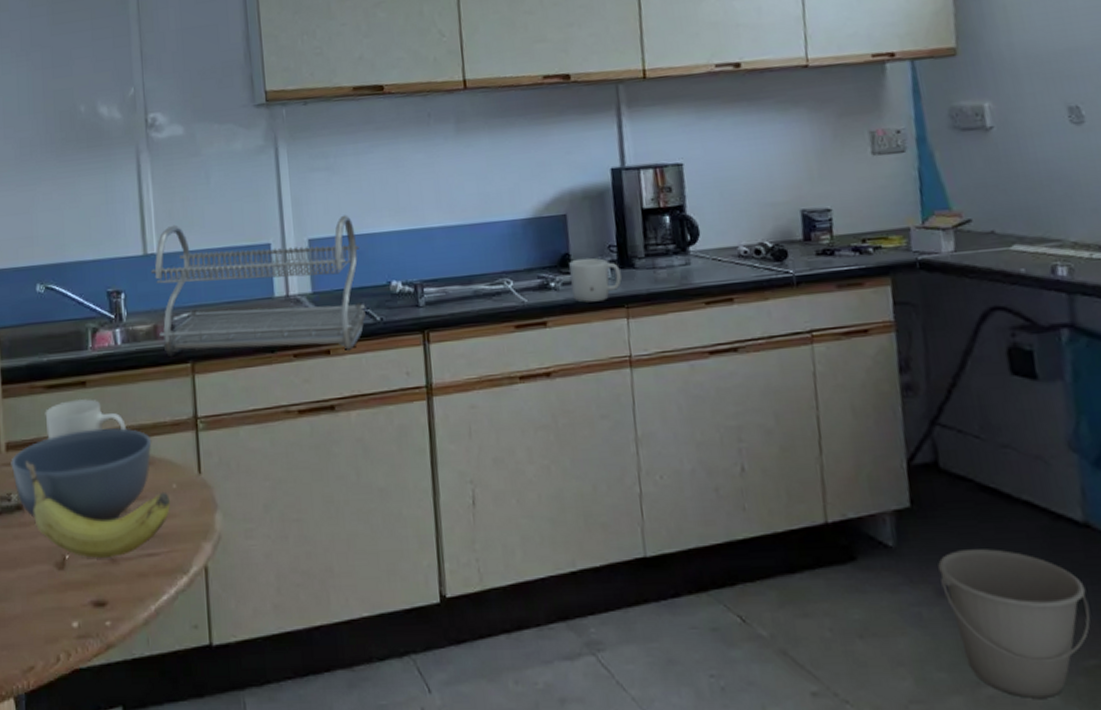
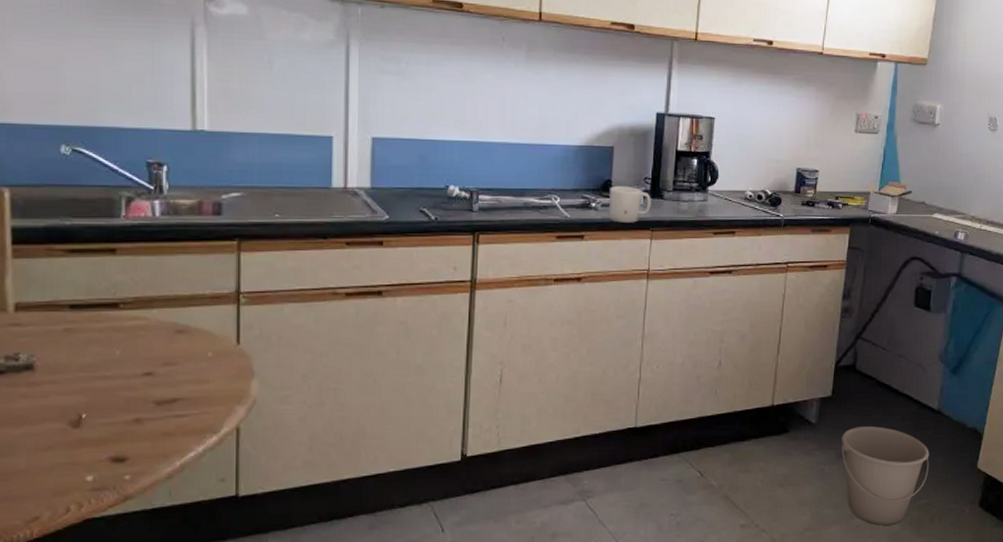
bowl: present [10,427,152,522] -> none [20,295,188,384]
fruit: present [25,460,170,558] -> none [38,322,204,418]
mug: present [45,398,126,440] -> none [65,265,160,303]
dish rack: present [150,214,366,358] -> none [198,104,423,244]

